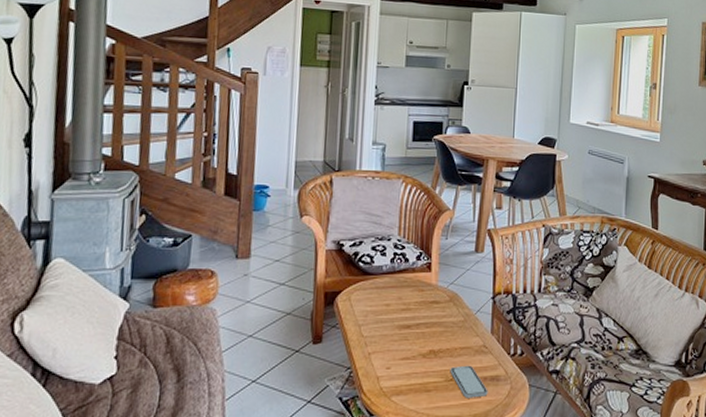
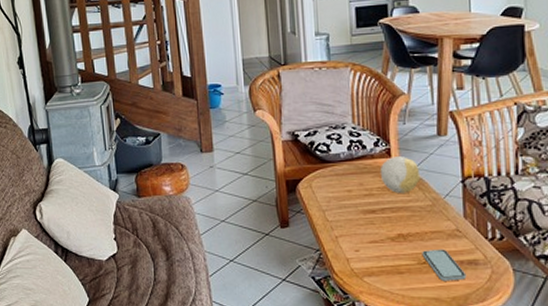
decorative ball: none [419,271,457,308] -> present [379,157,421,193]

